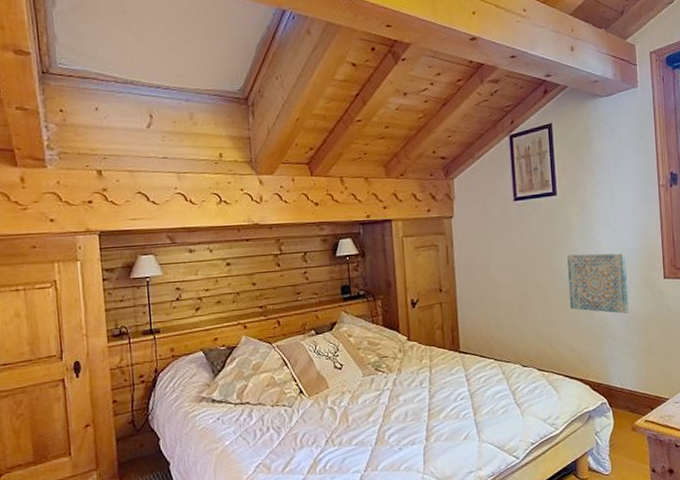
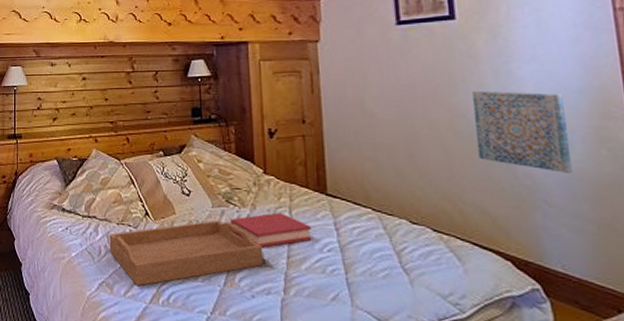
serving tray: none [263,387,409,461] -> present [109,220,264,287]
hardback book: none [379,373,448,406] -> present [229,212,312,248]

